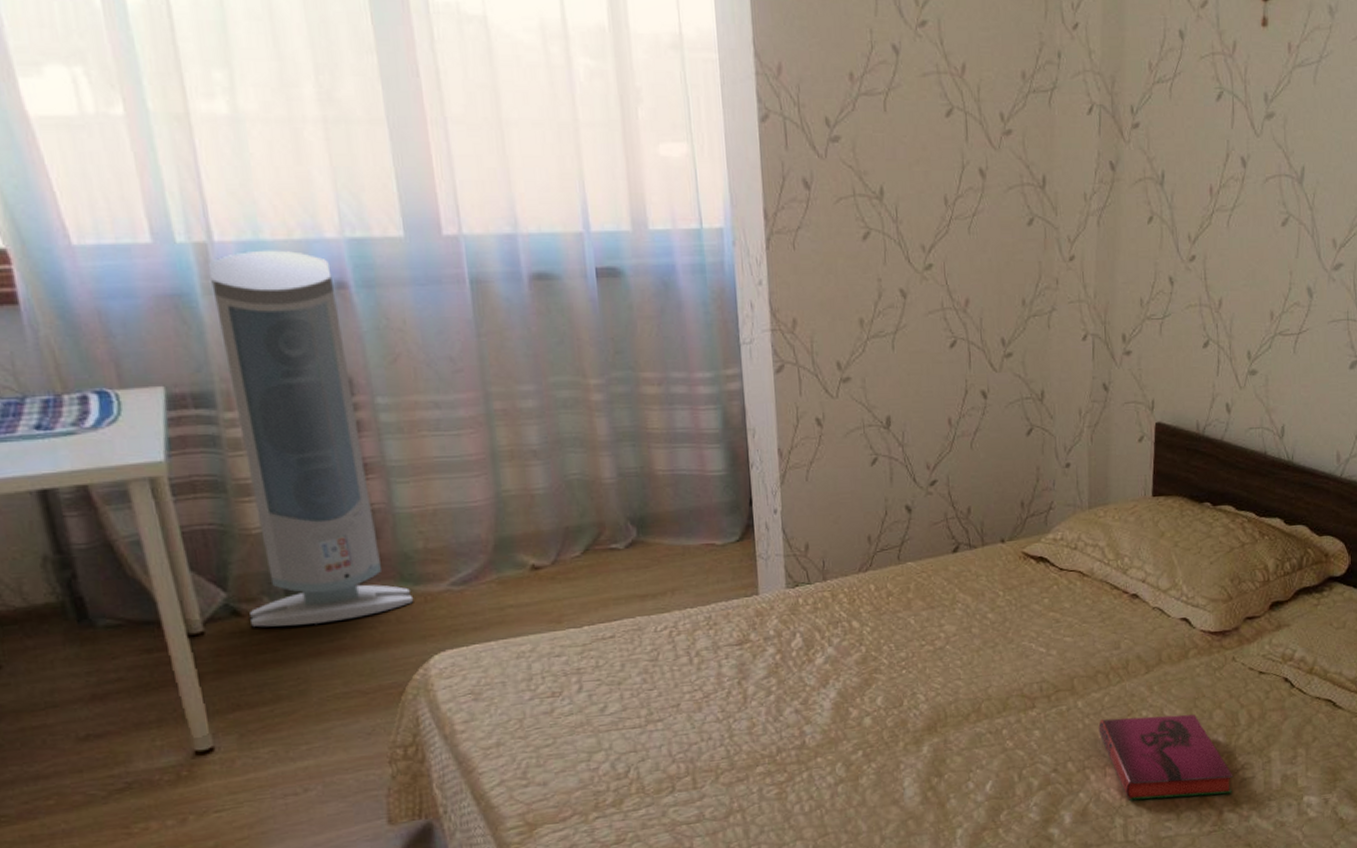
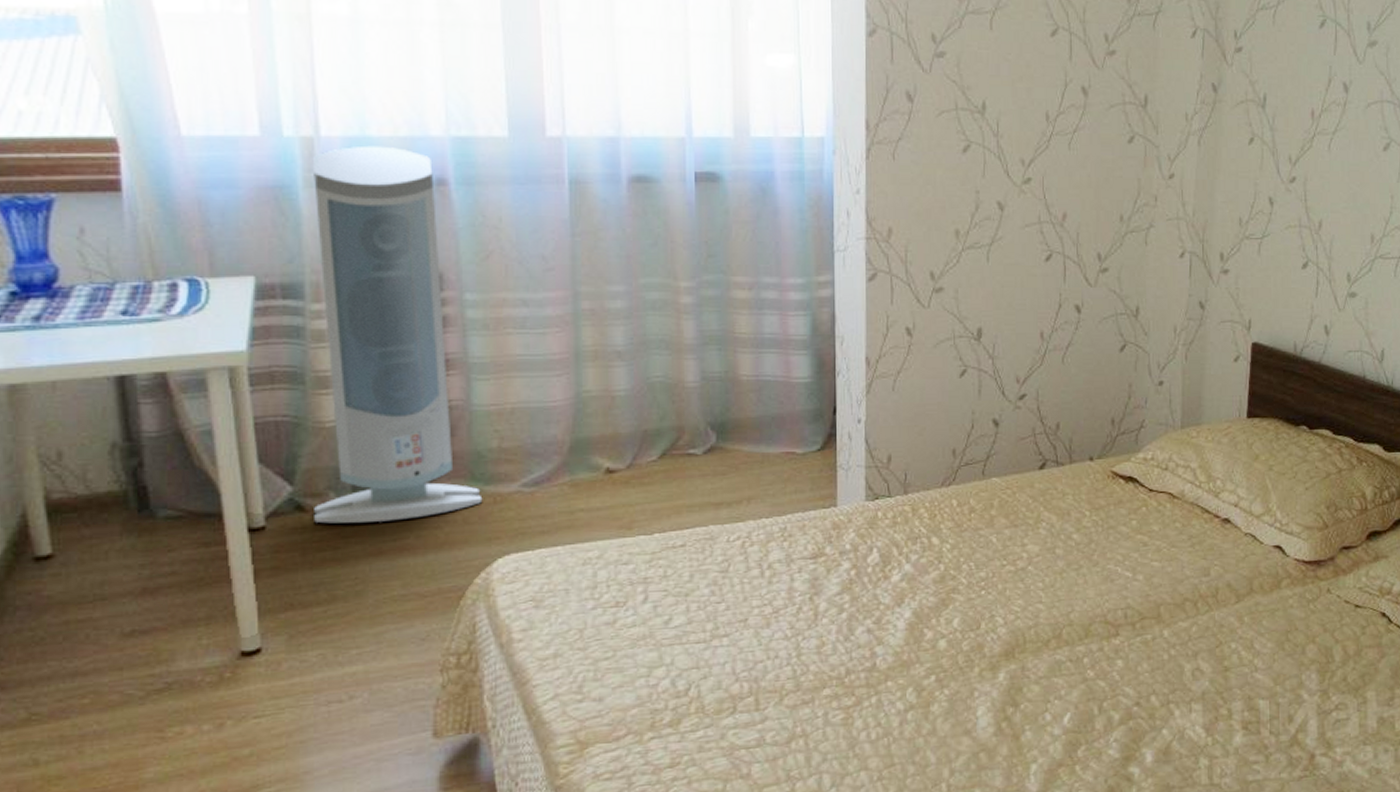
hardback book: present [1098,714,1233,801] -> none [1185,648,1327,740]

